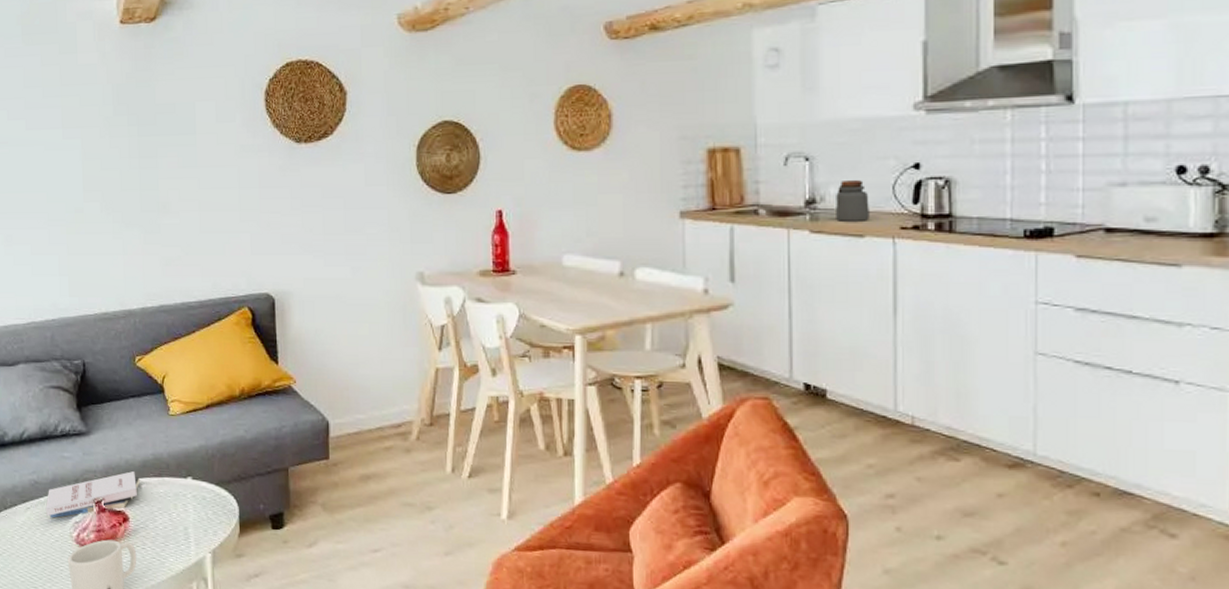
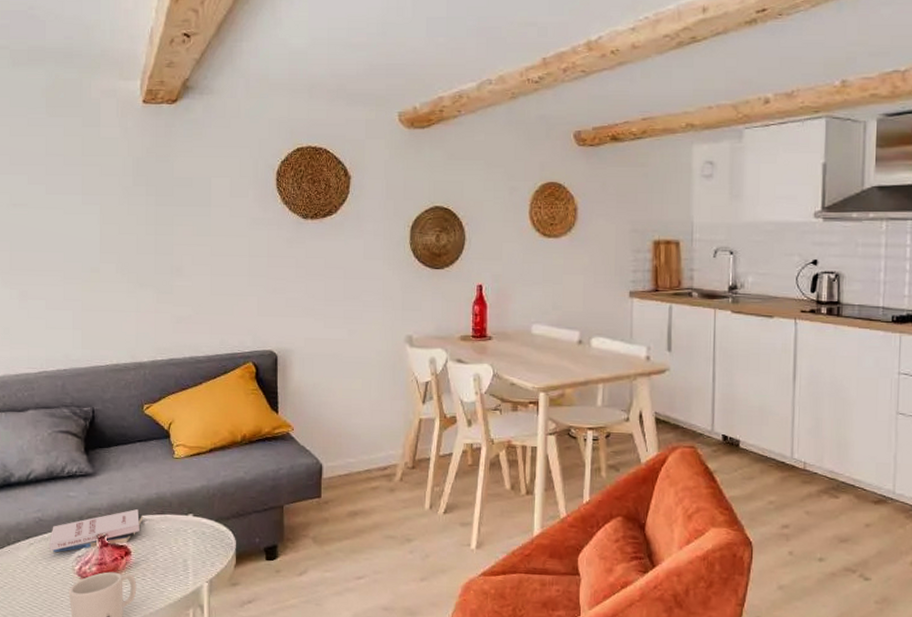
jar: present [836,179,869,223] -> none [752,271,778,306]

